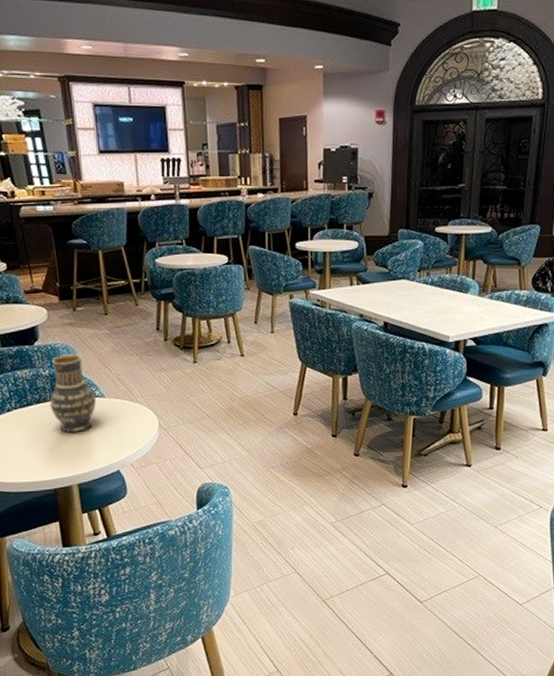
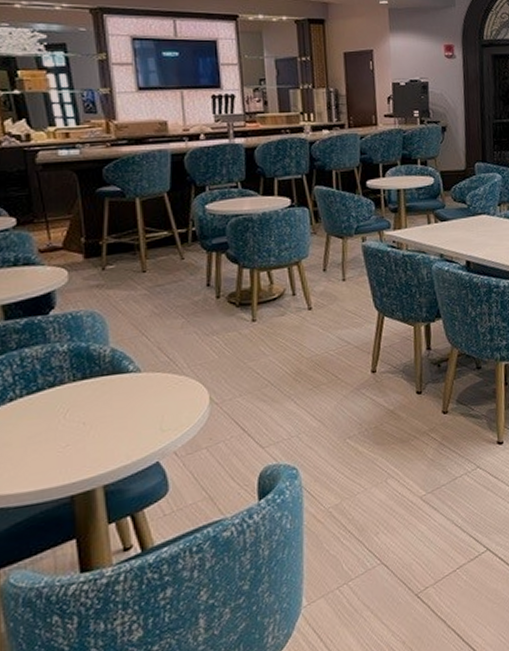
vase: present [49,354,96,432] -> none [68,321,129,421]

